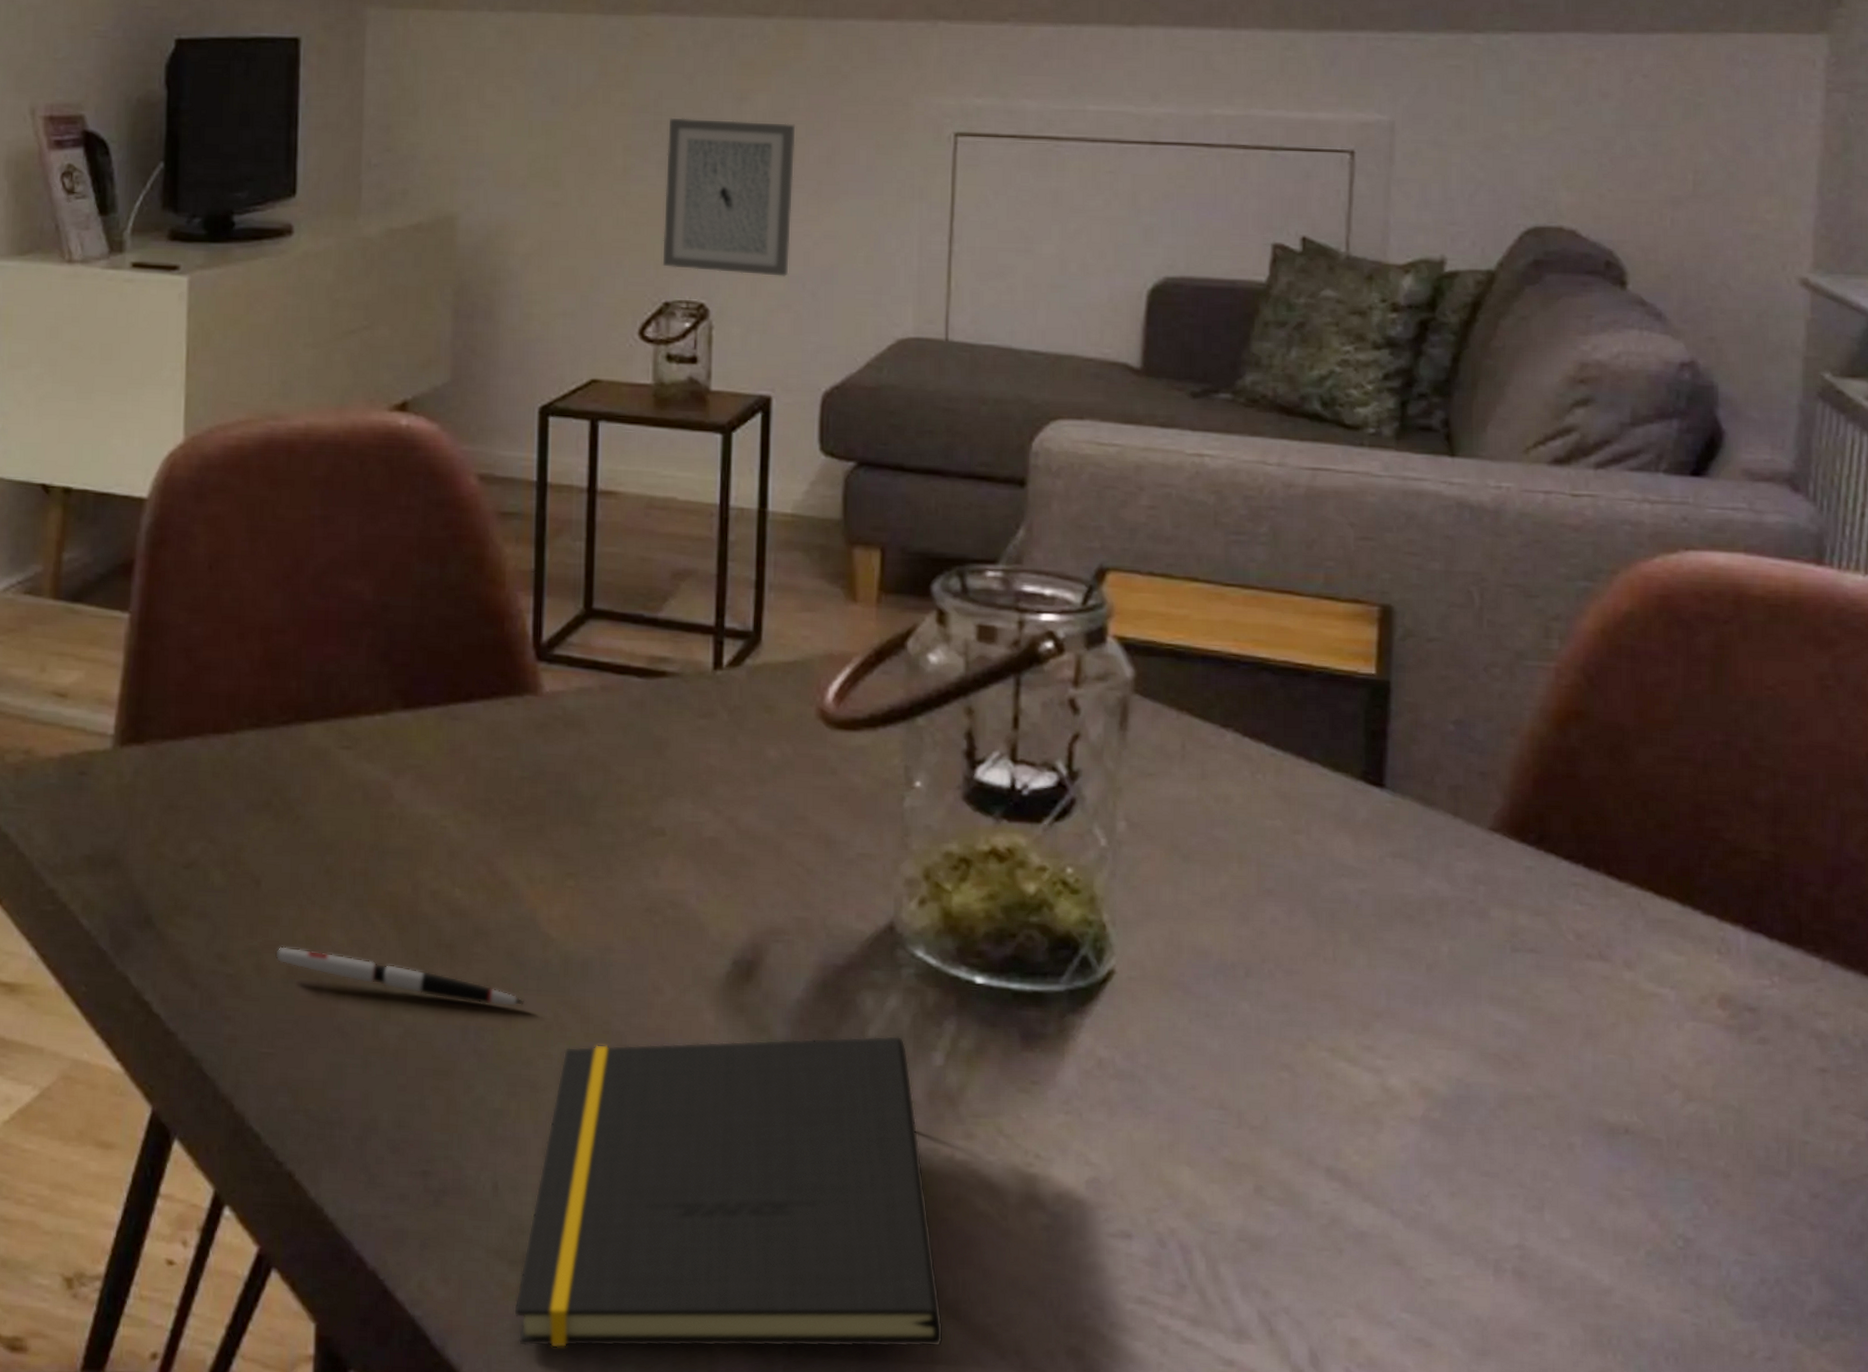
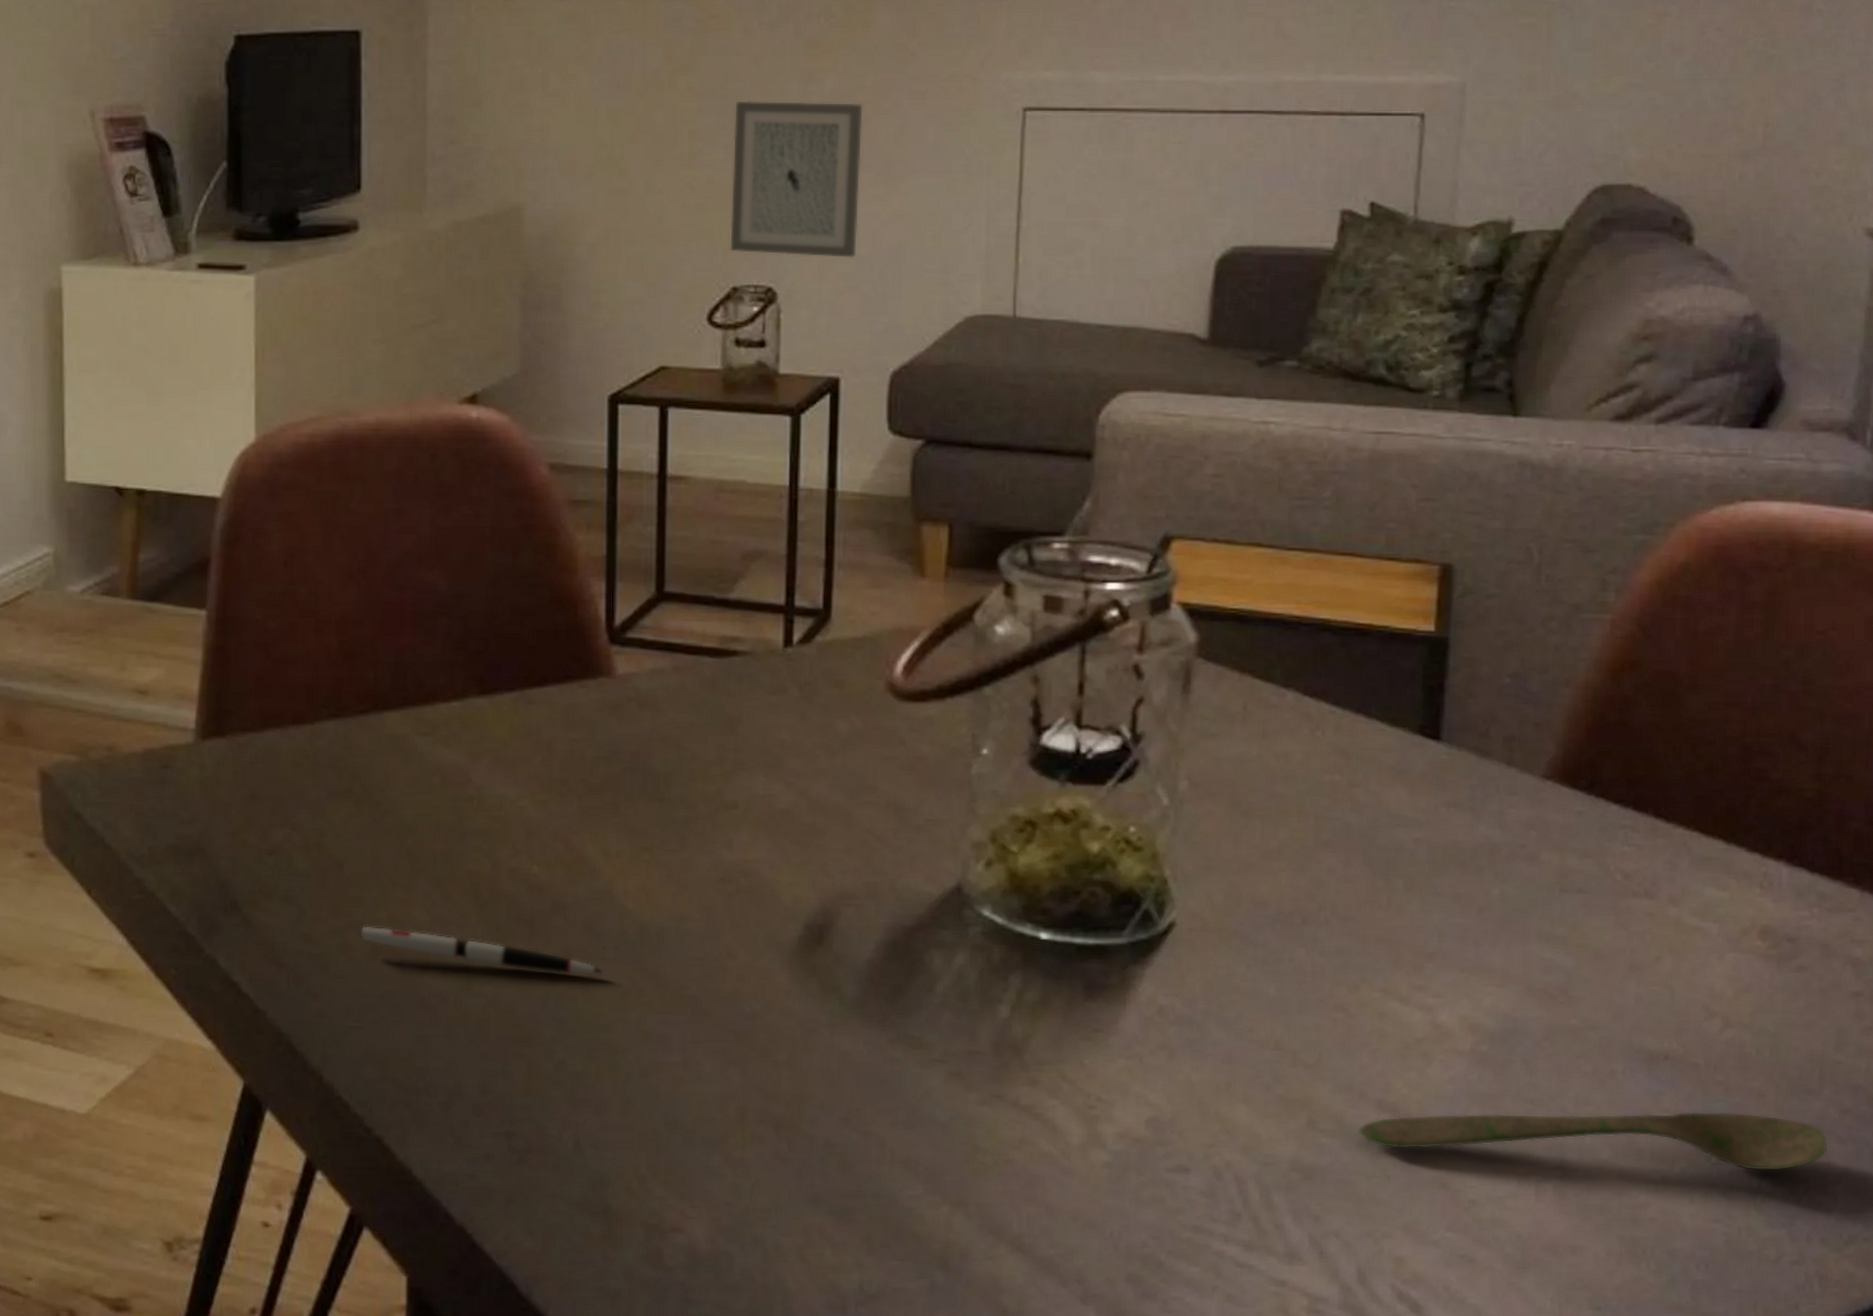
notepad: present [513,1035,944,1348] -> none [596,991,1009,1291]
spoon: none [1307,1184,1798,1259] -> present [1358,1111,1828,1172]

